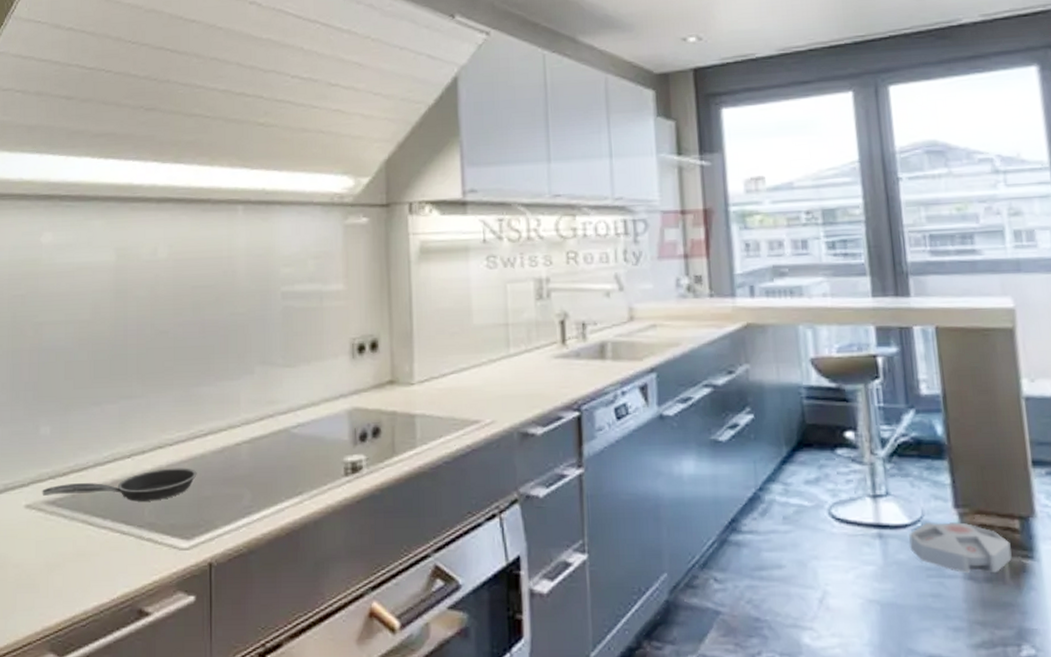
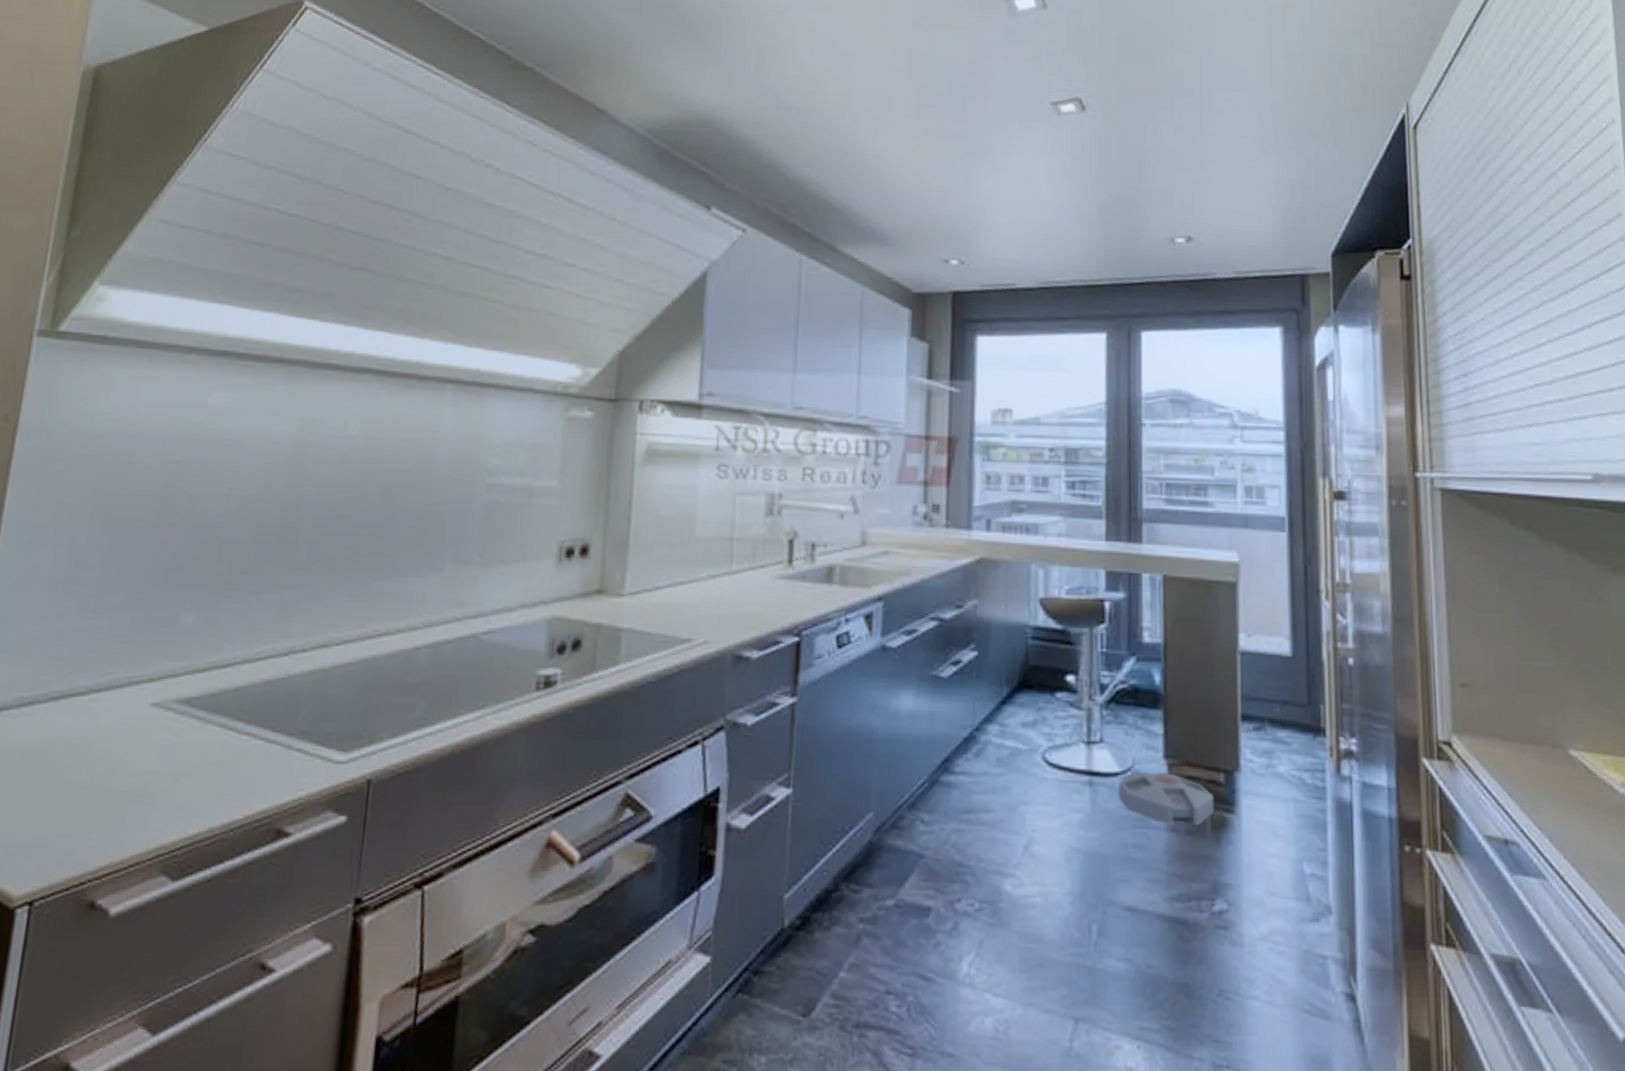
frying pan: present [42,468,197,502] -> none [174,670,365,706]

